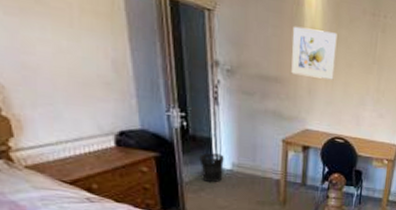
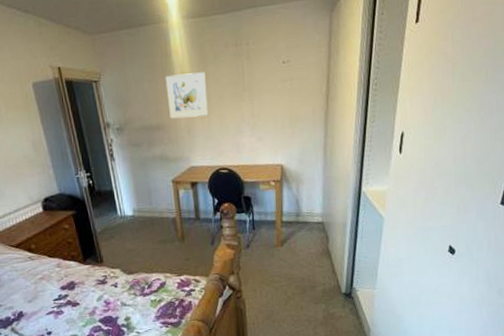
wastebasket: present [199,153,224,183] -> none [106,203,128,230]

